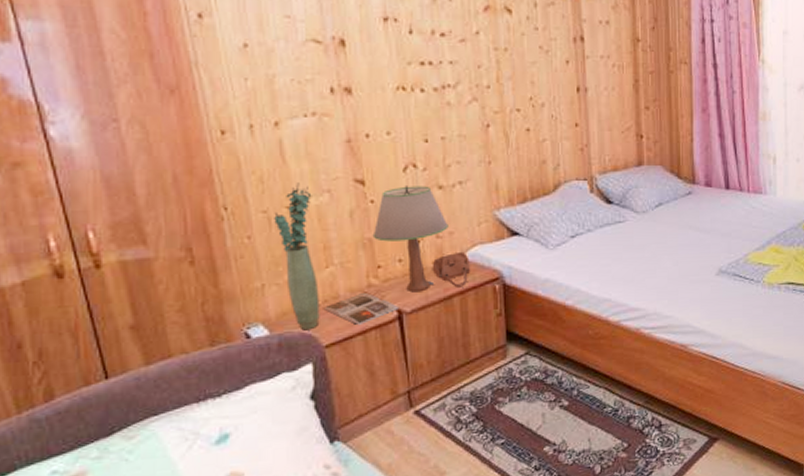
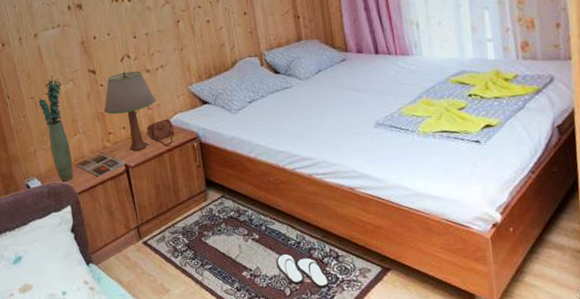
slippers: none [587,423,648,464] -> present [276,253,330,289]

